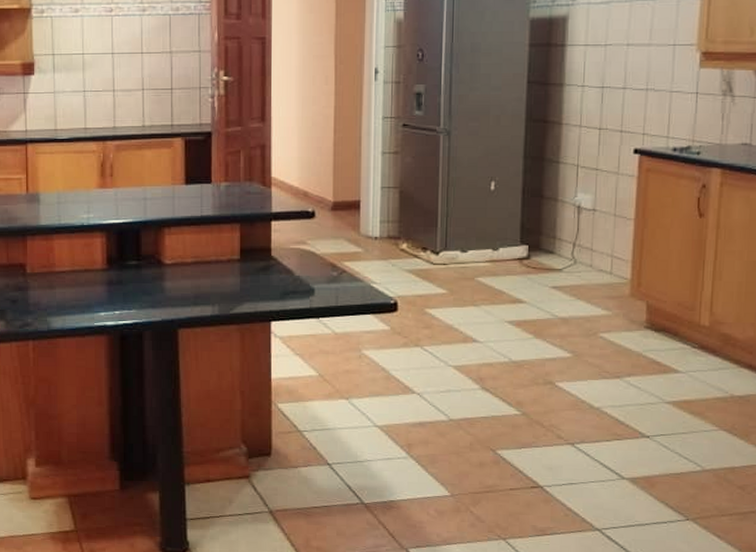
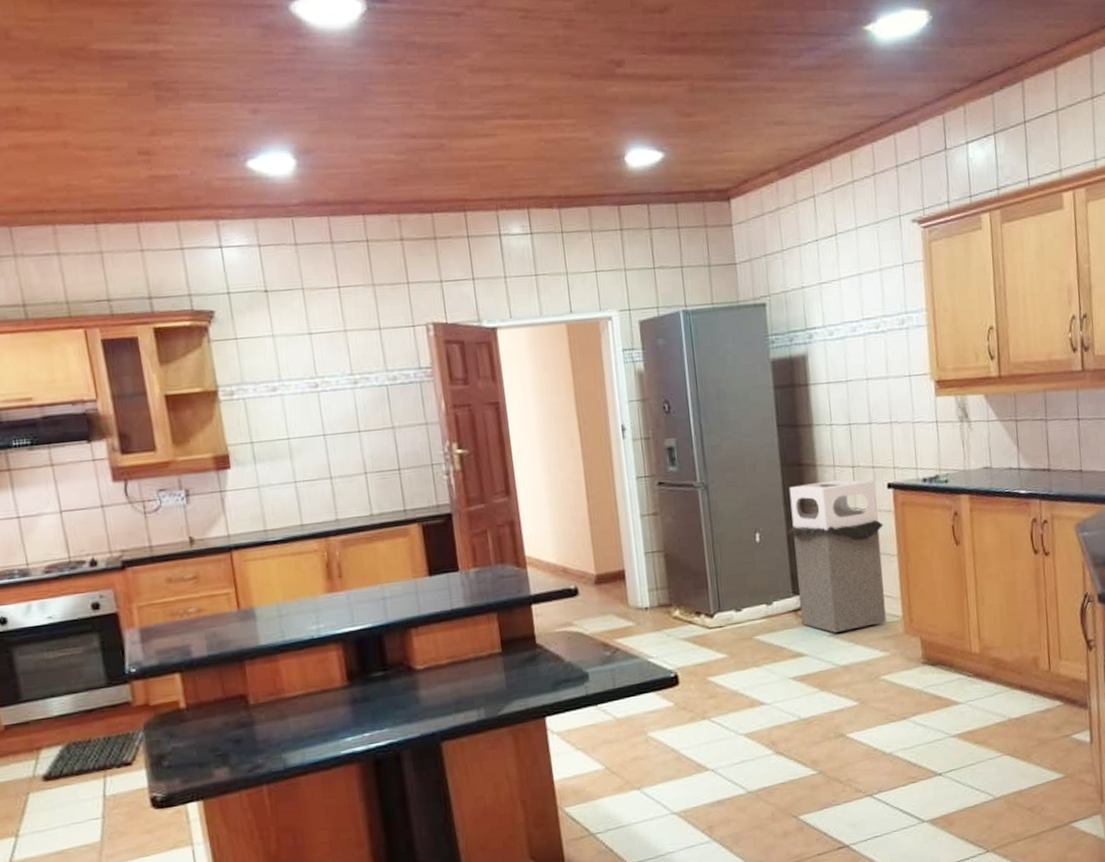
trash bin: none [524,139,624,285] -> present [788,479,886,633]

